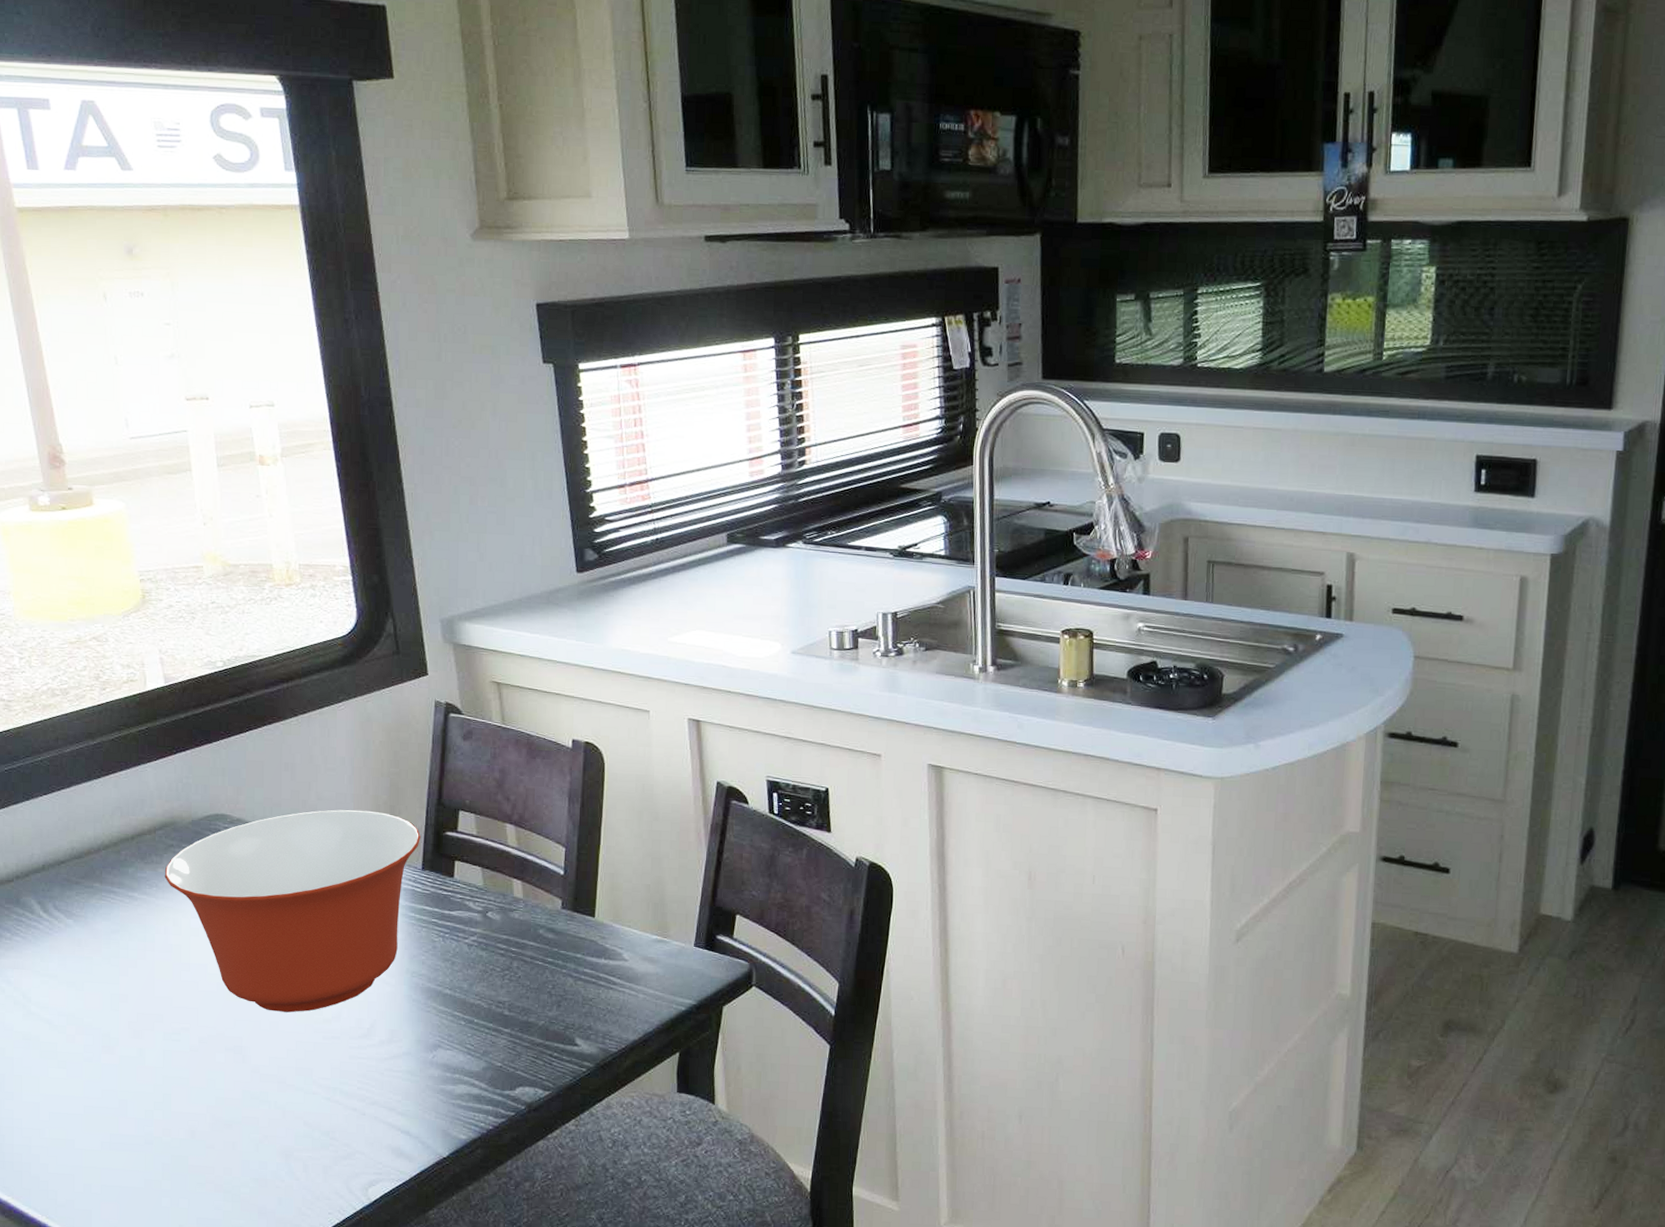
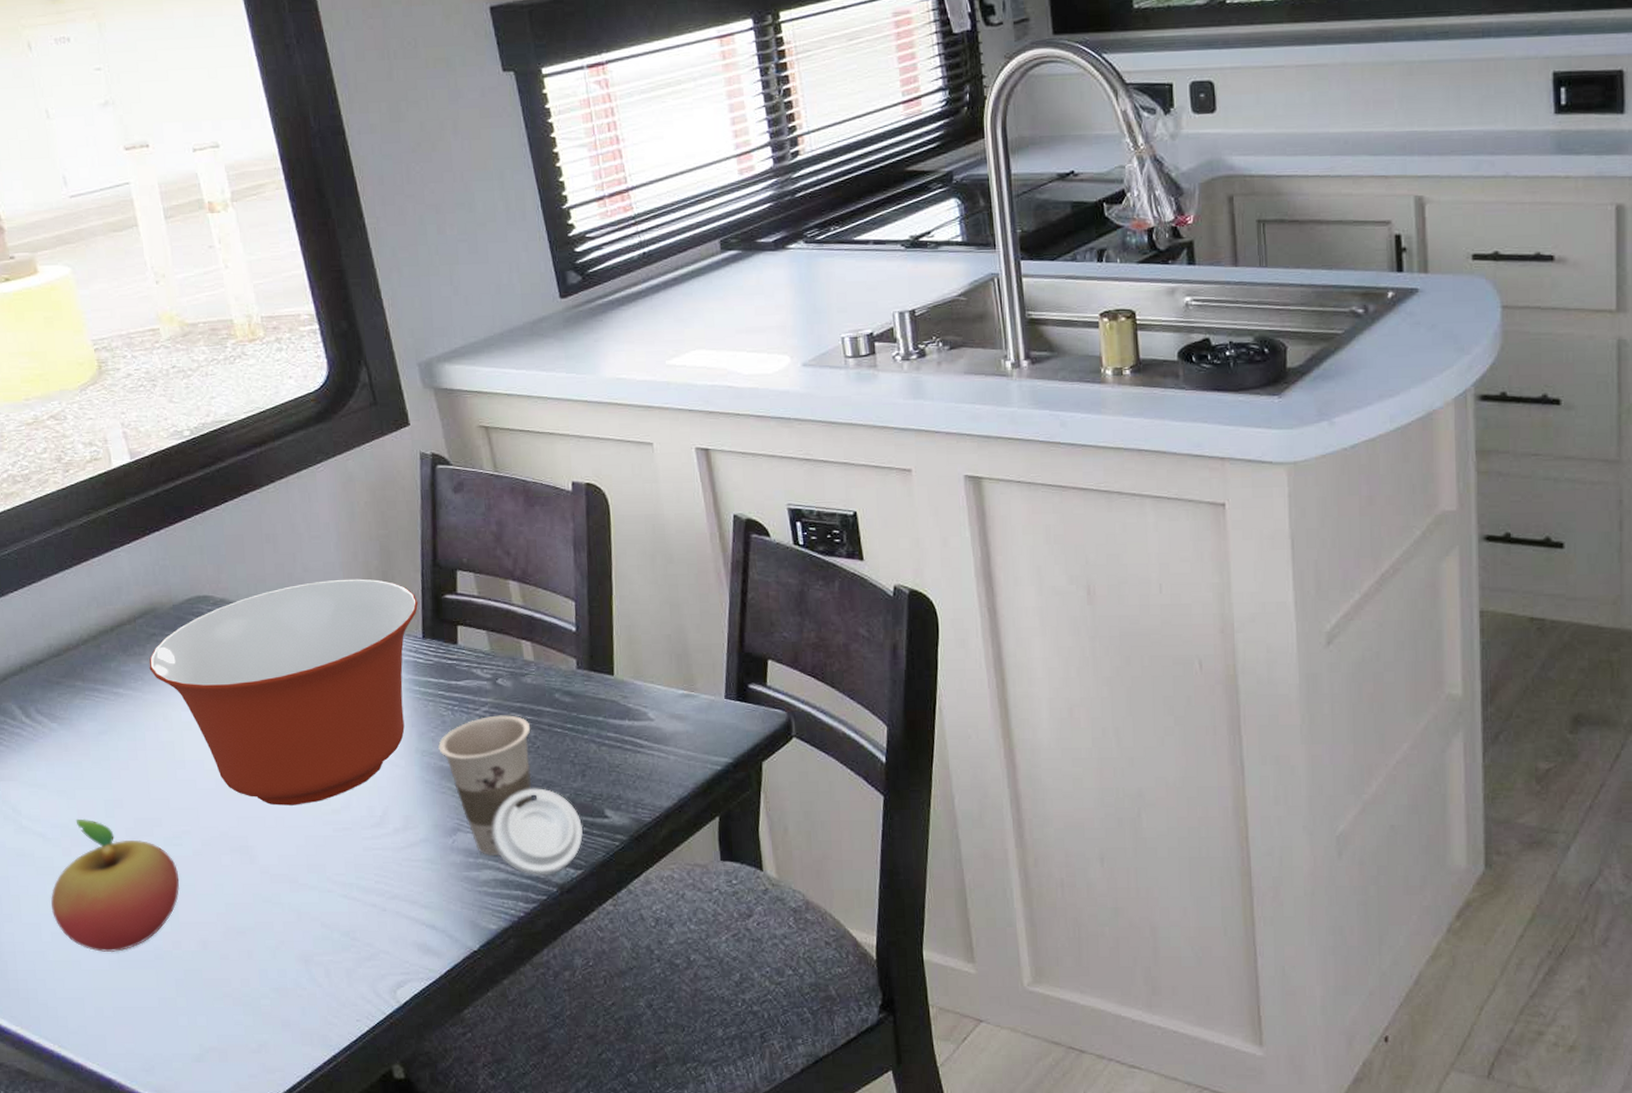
fruit: none [52,1009,175,1135] -> present [51,818,180,953]
cup: none [427,945,555,1094] -> present [438,715,583,876]

